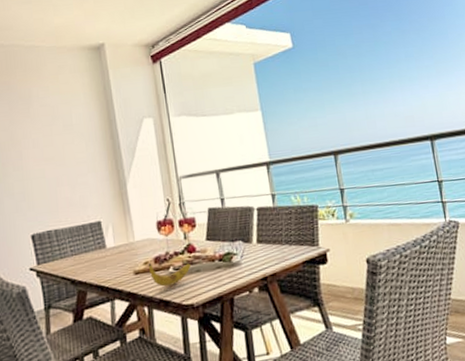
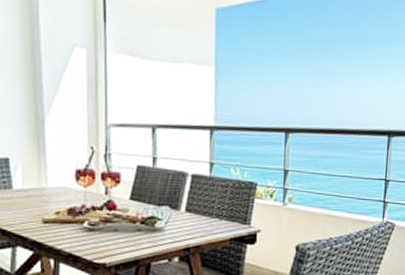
banana: present [148,263,191,287] -> none [60,213,108,241]

